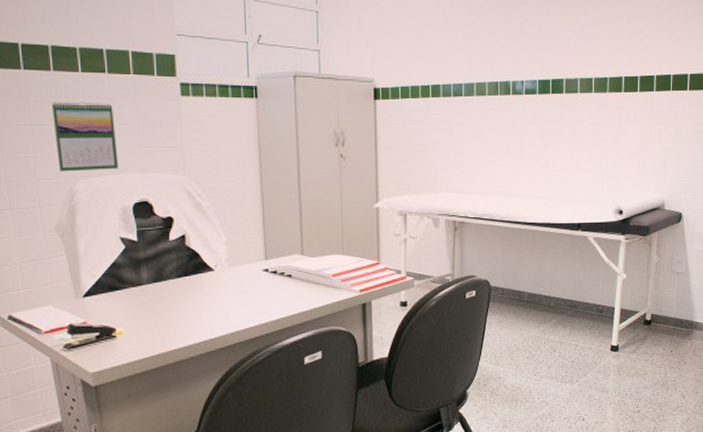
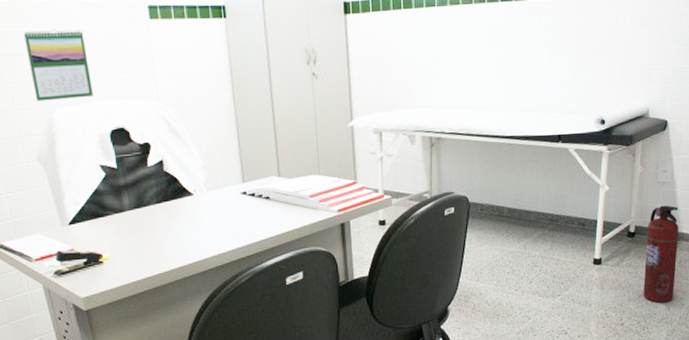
fire extinguisher: none [659,294,693,391] -> present [643,205,679,303]

